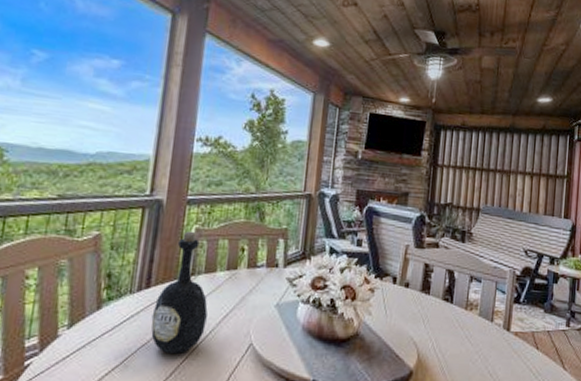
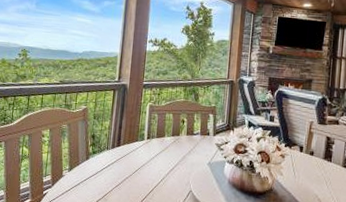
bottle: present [151,230,208,354] -> none [121,107,159,194]

